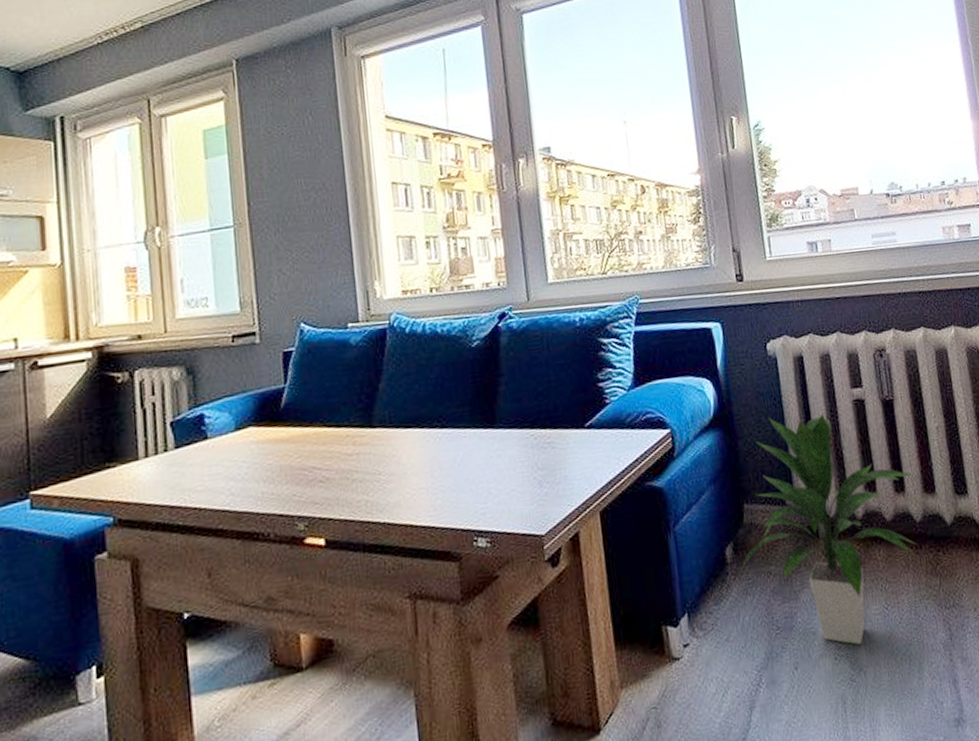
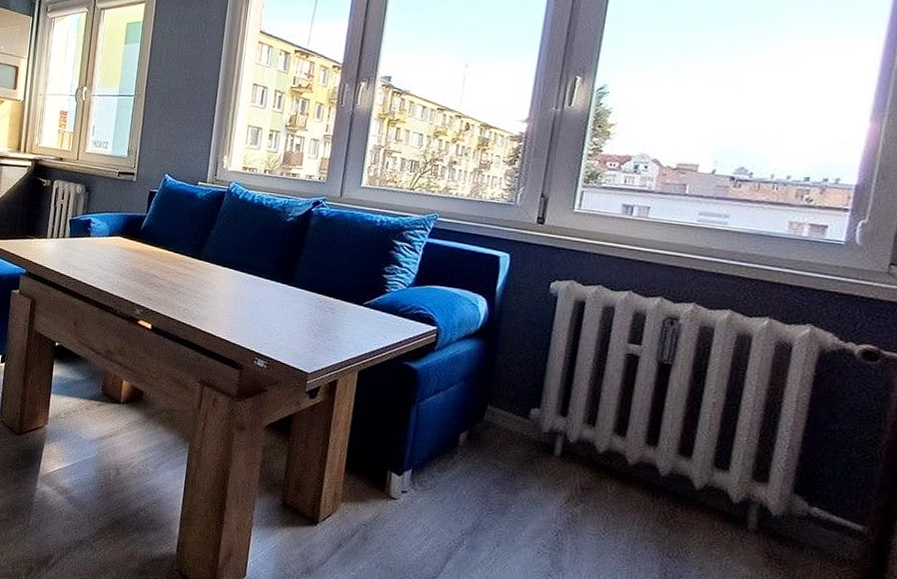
indoor plant: present [742,412,917,645] -> none [472,344,674,551]

